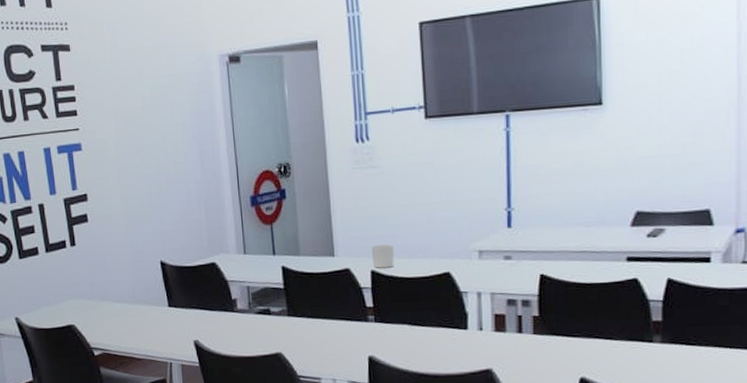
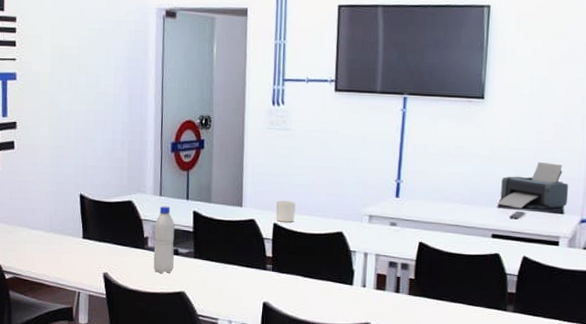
water bottle: none [242,264,268,336] -> present [153,206,175,274]
printer: none [629,168,718,225] -> present [497,161,569,210]

